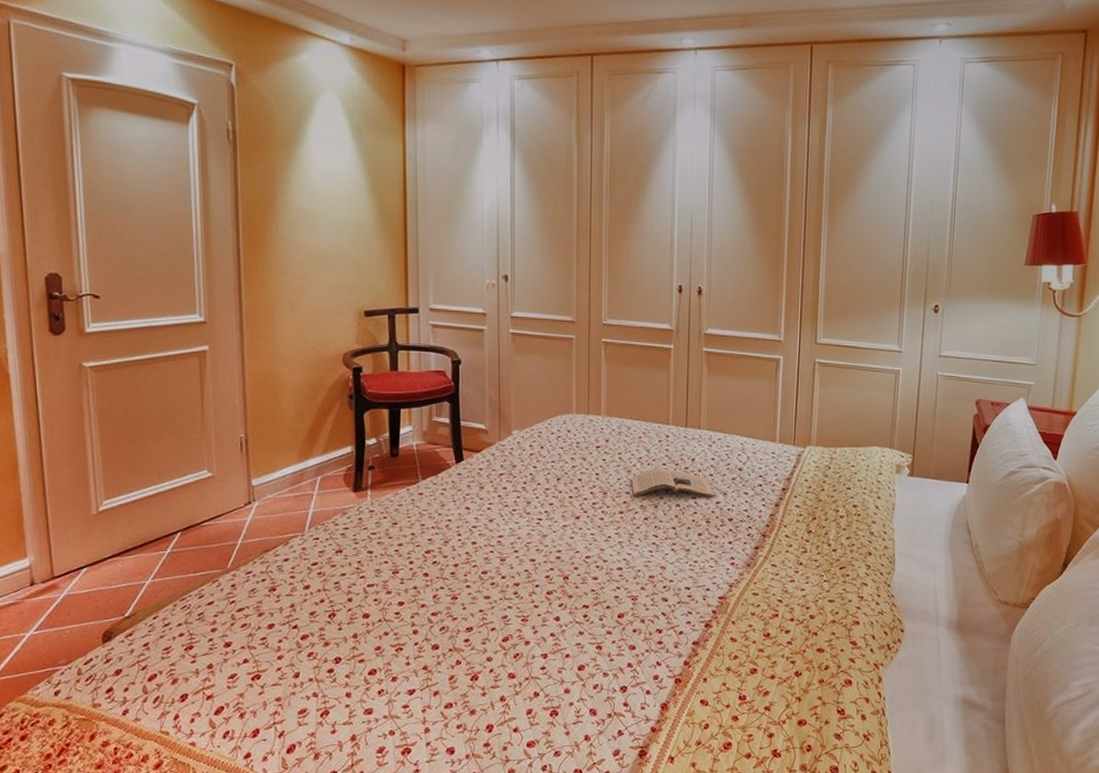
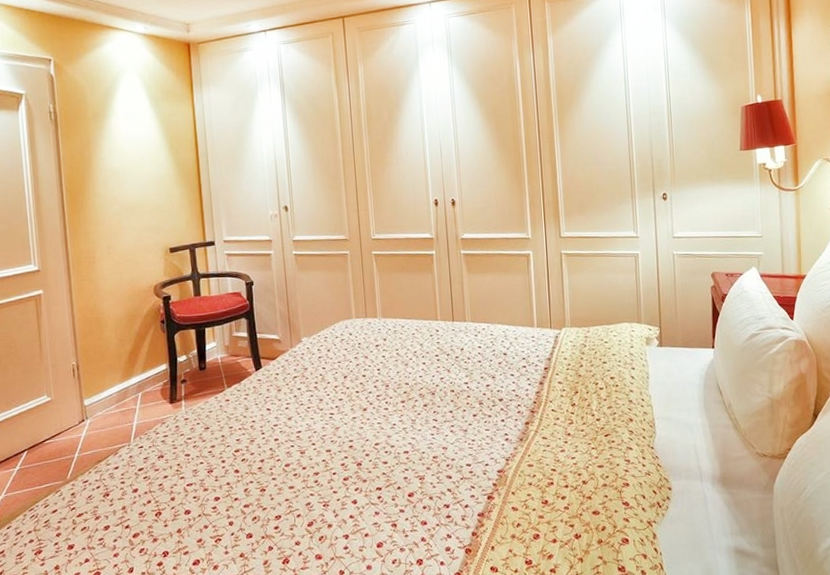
magazine: present [631,467,715,497] -> none [409,358,485,387]

